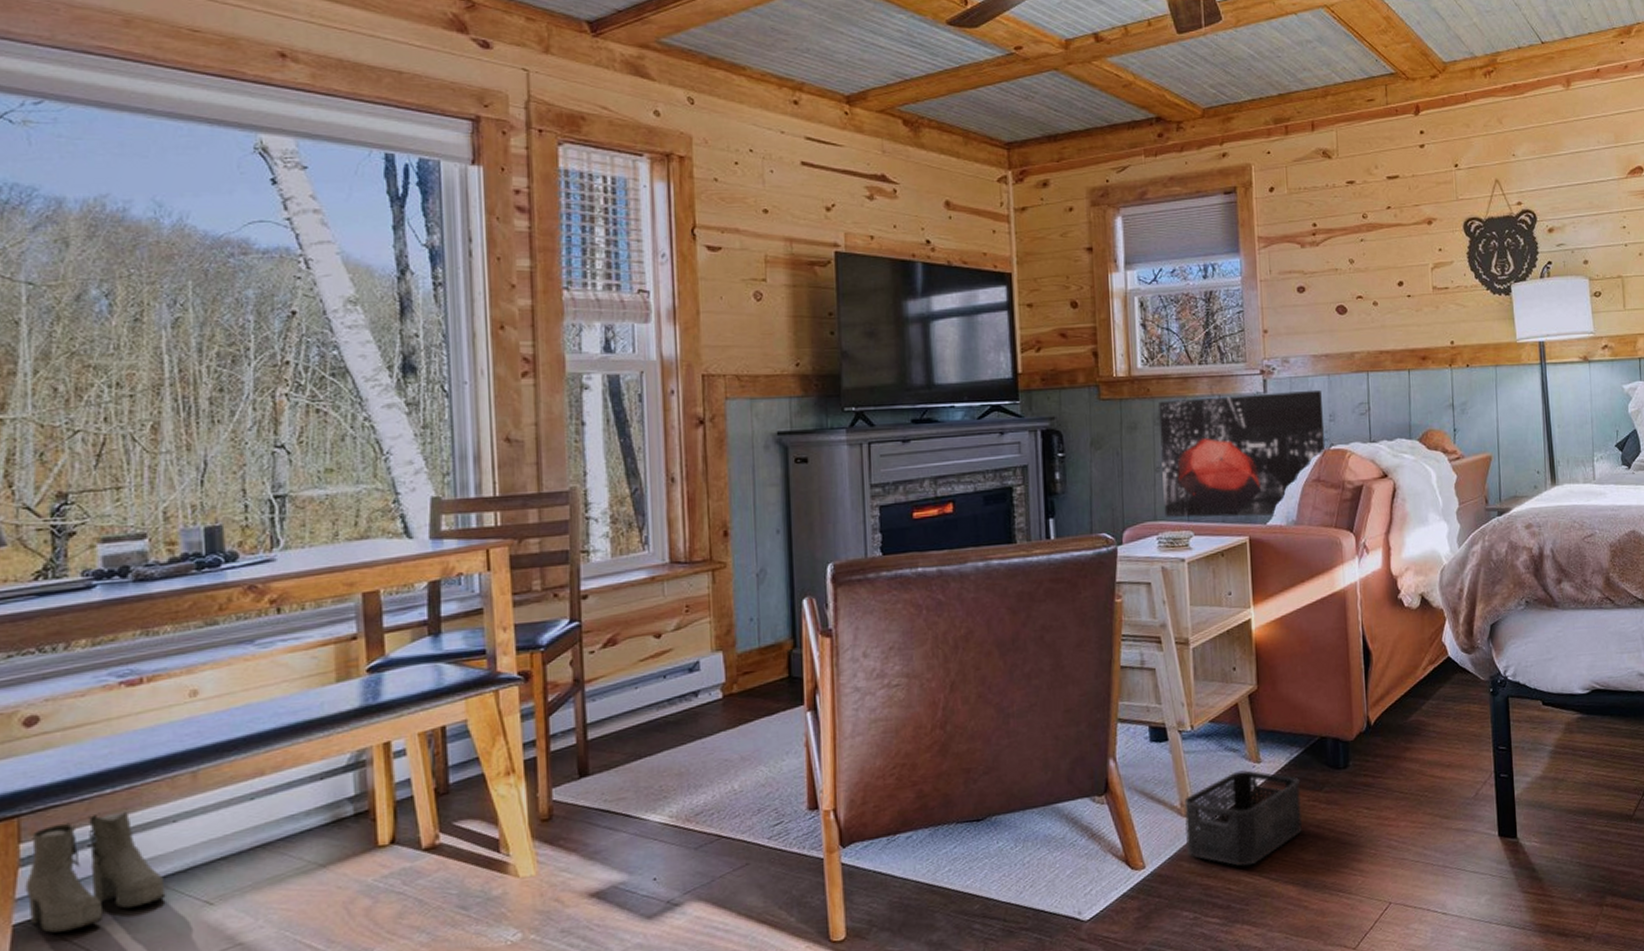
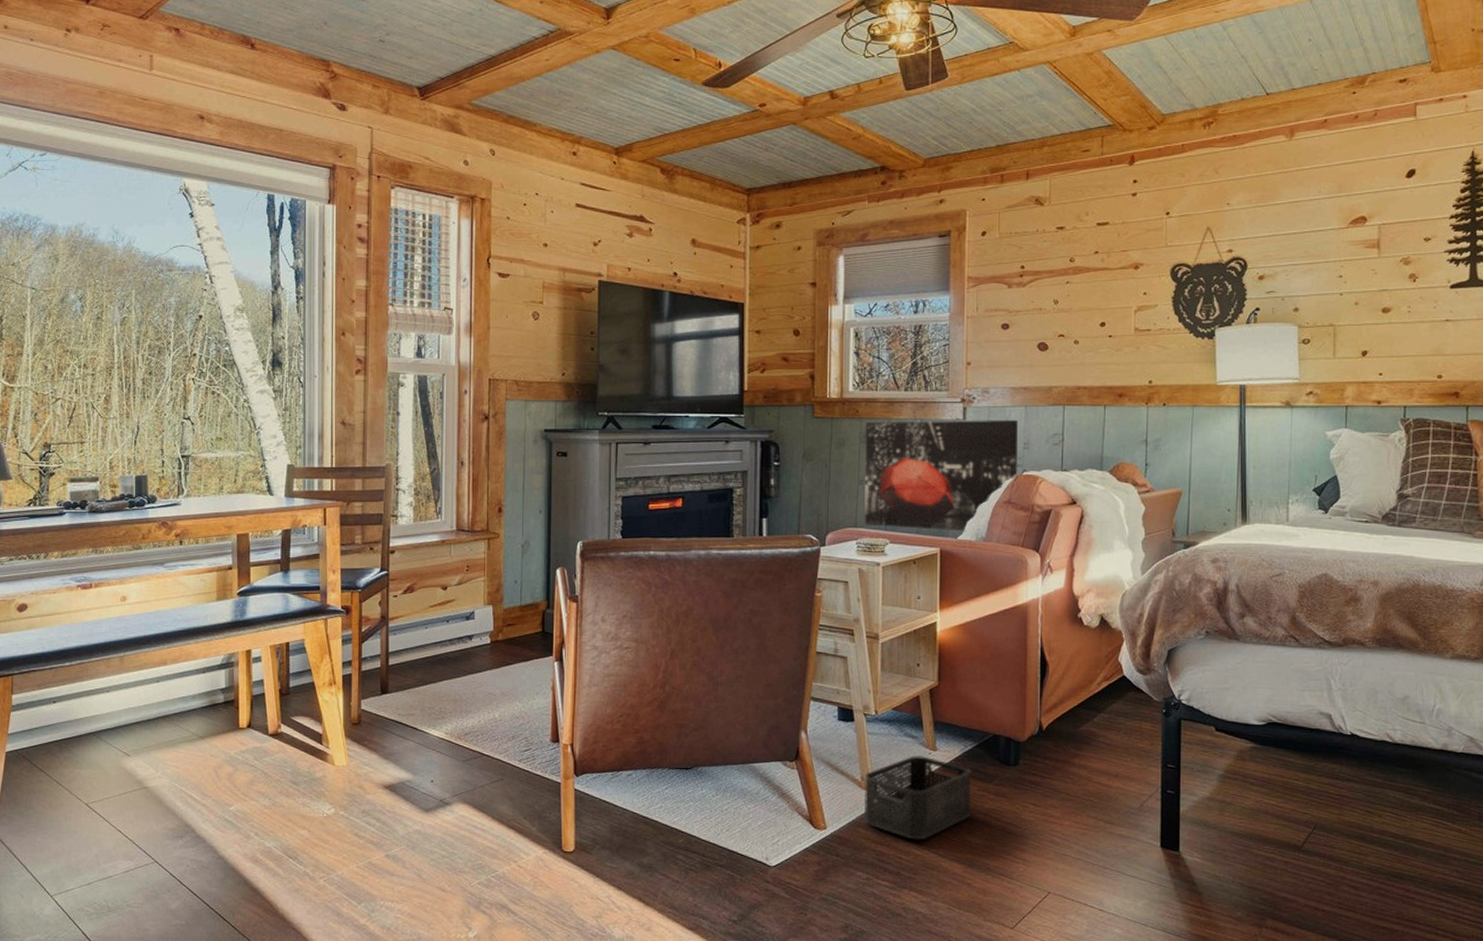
boots: present [25,808,166,933] -> none [14,678,100,762]

